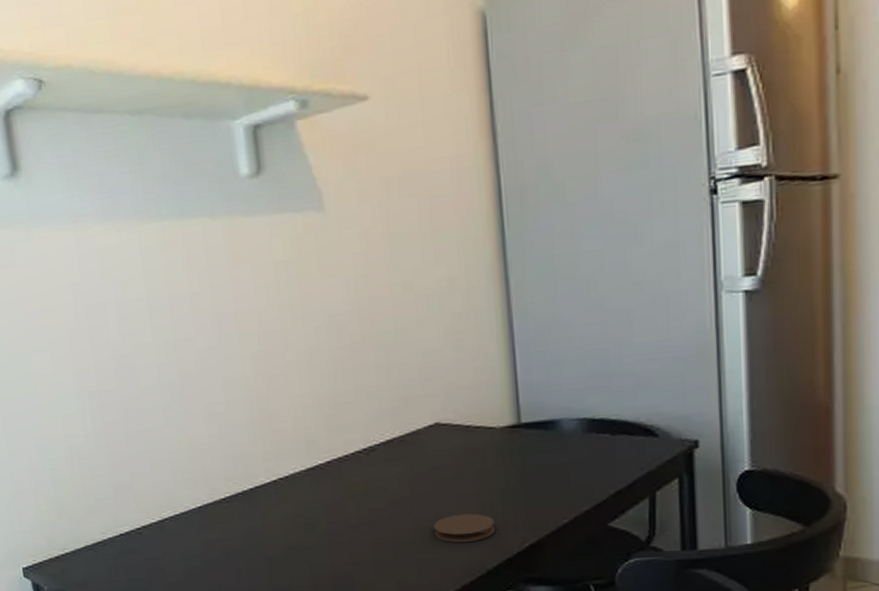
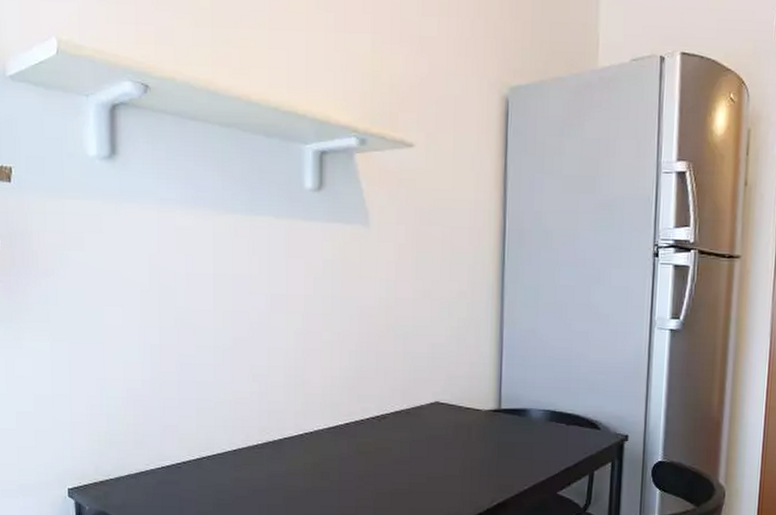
coaster: present [434,513,495,543] -> none [425,475,472,497]

